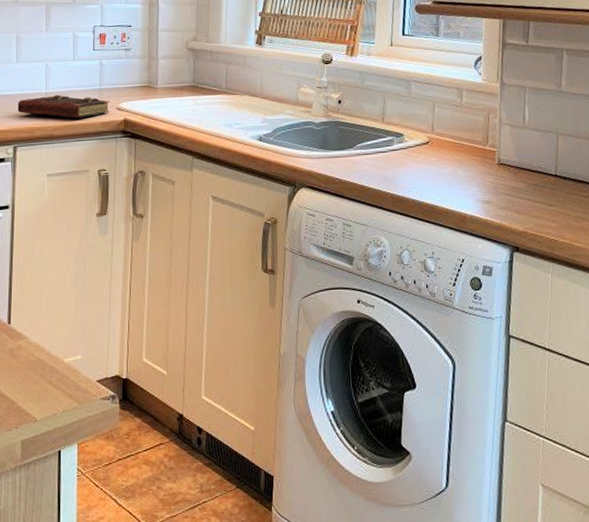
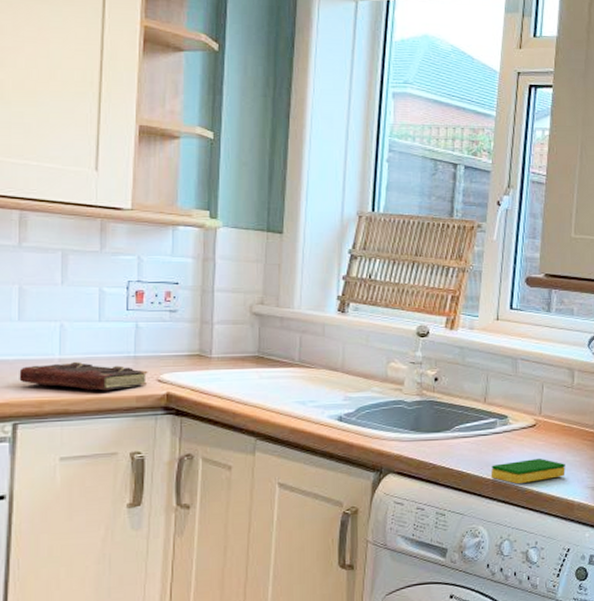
dish sponge: none [390,173,458,198] -> present [490,458,565,484]

